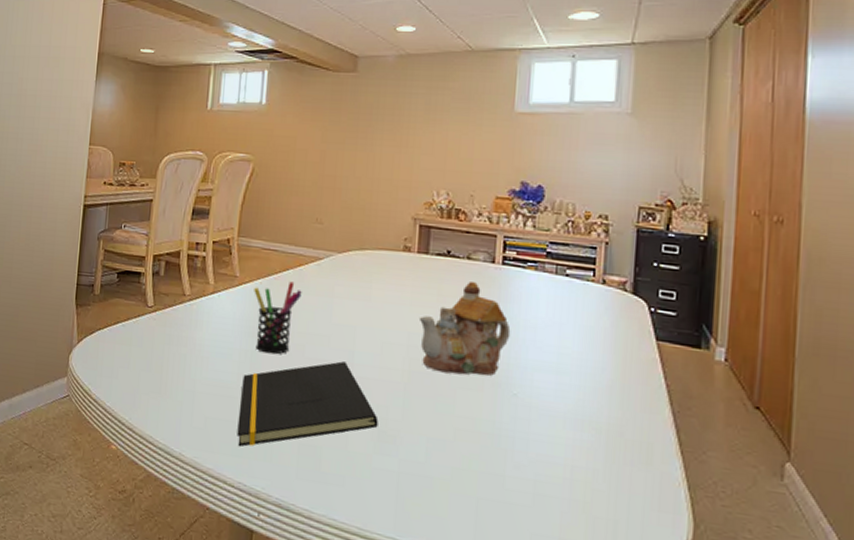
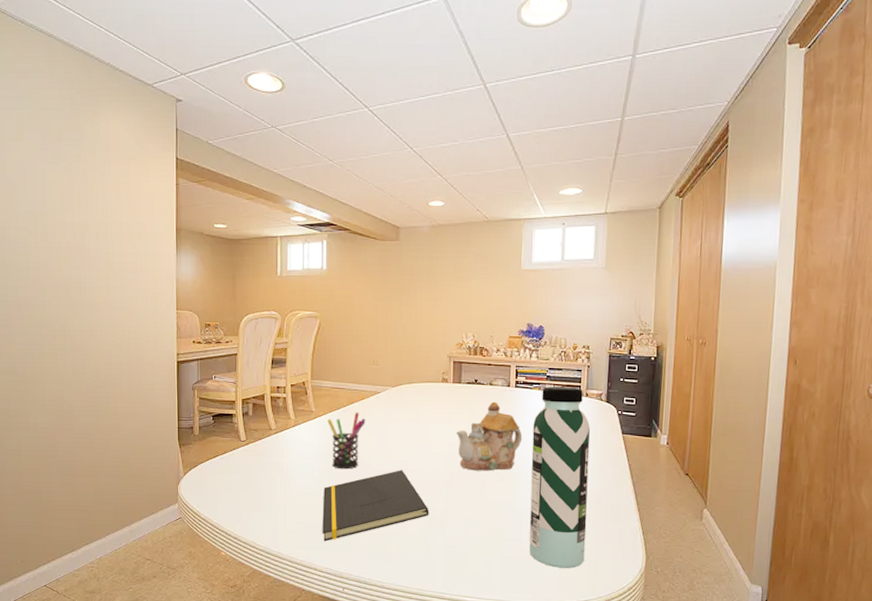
water bottle: none [516,266,609,527] -> present [529,386,591,568]

